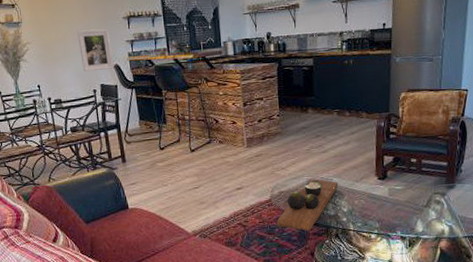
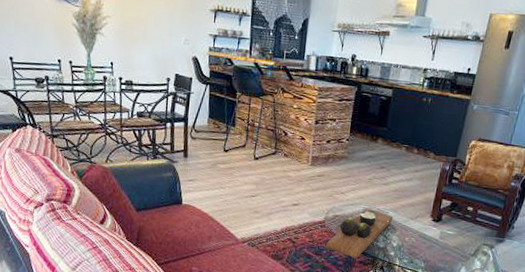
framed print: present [76,28,113,72] -> none [160,14,193,60]

